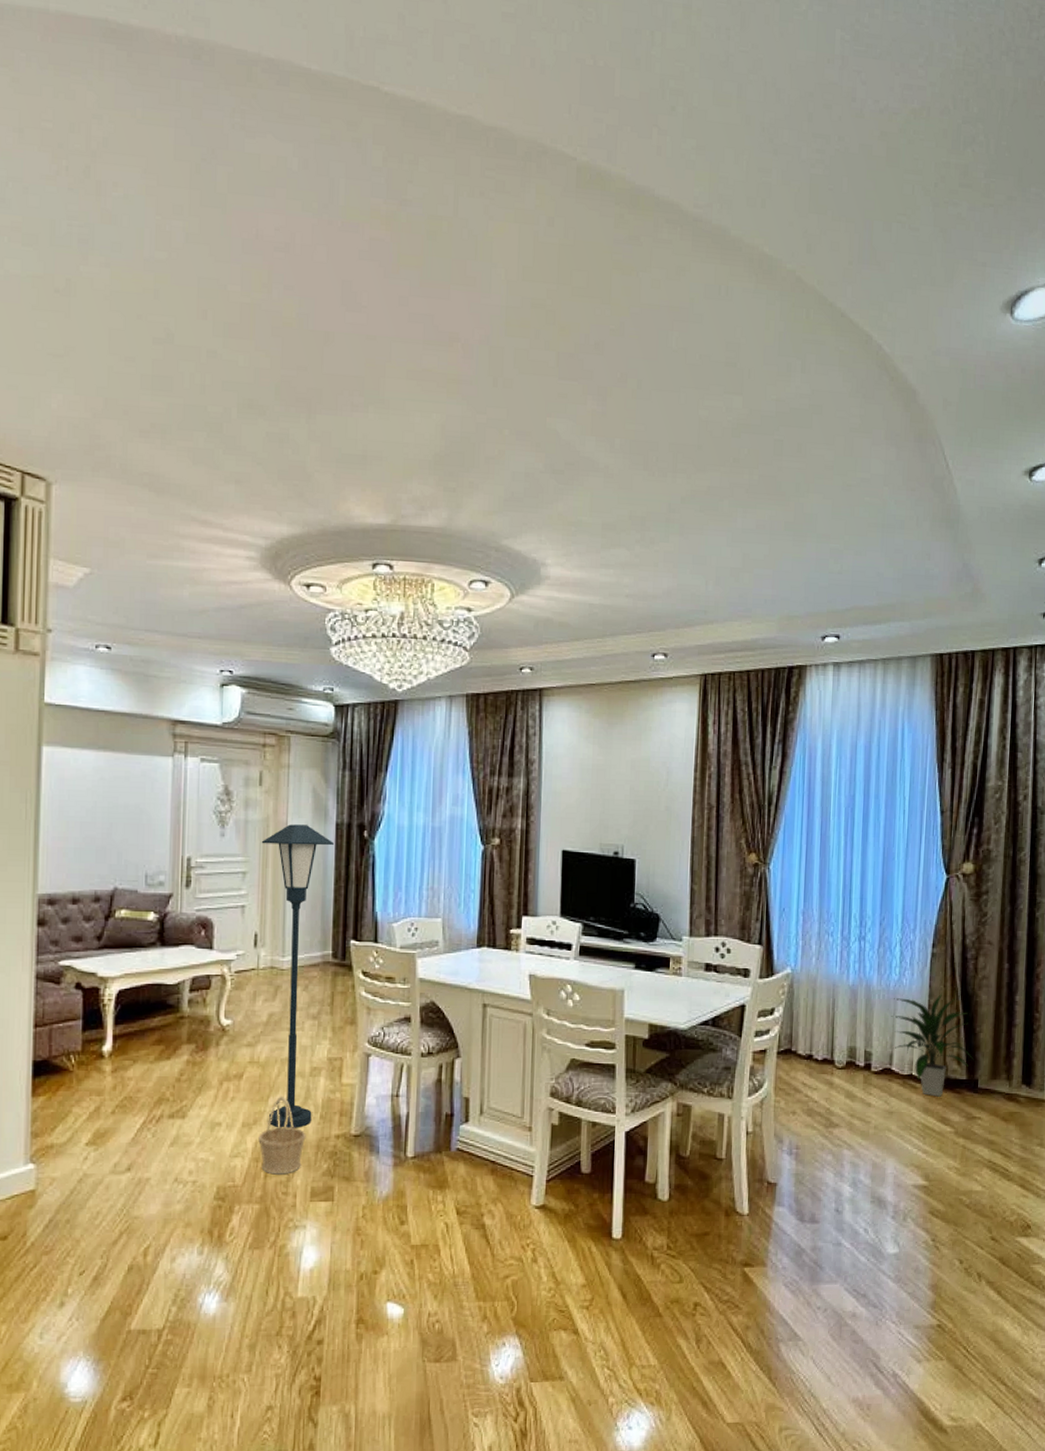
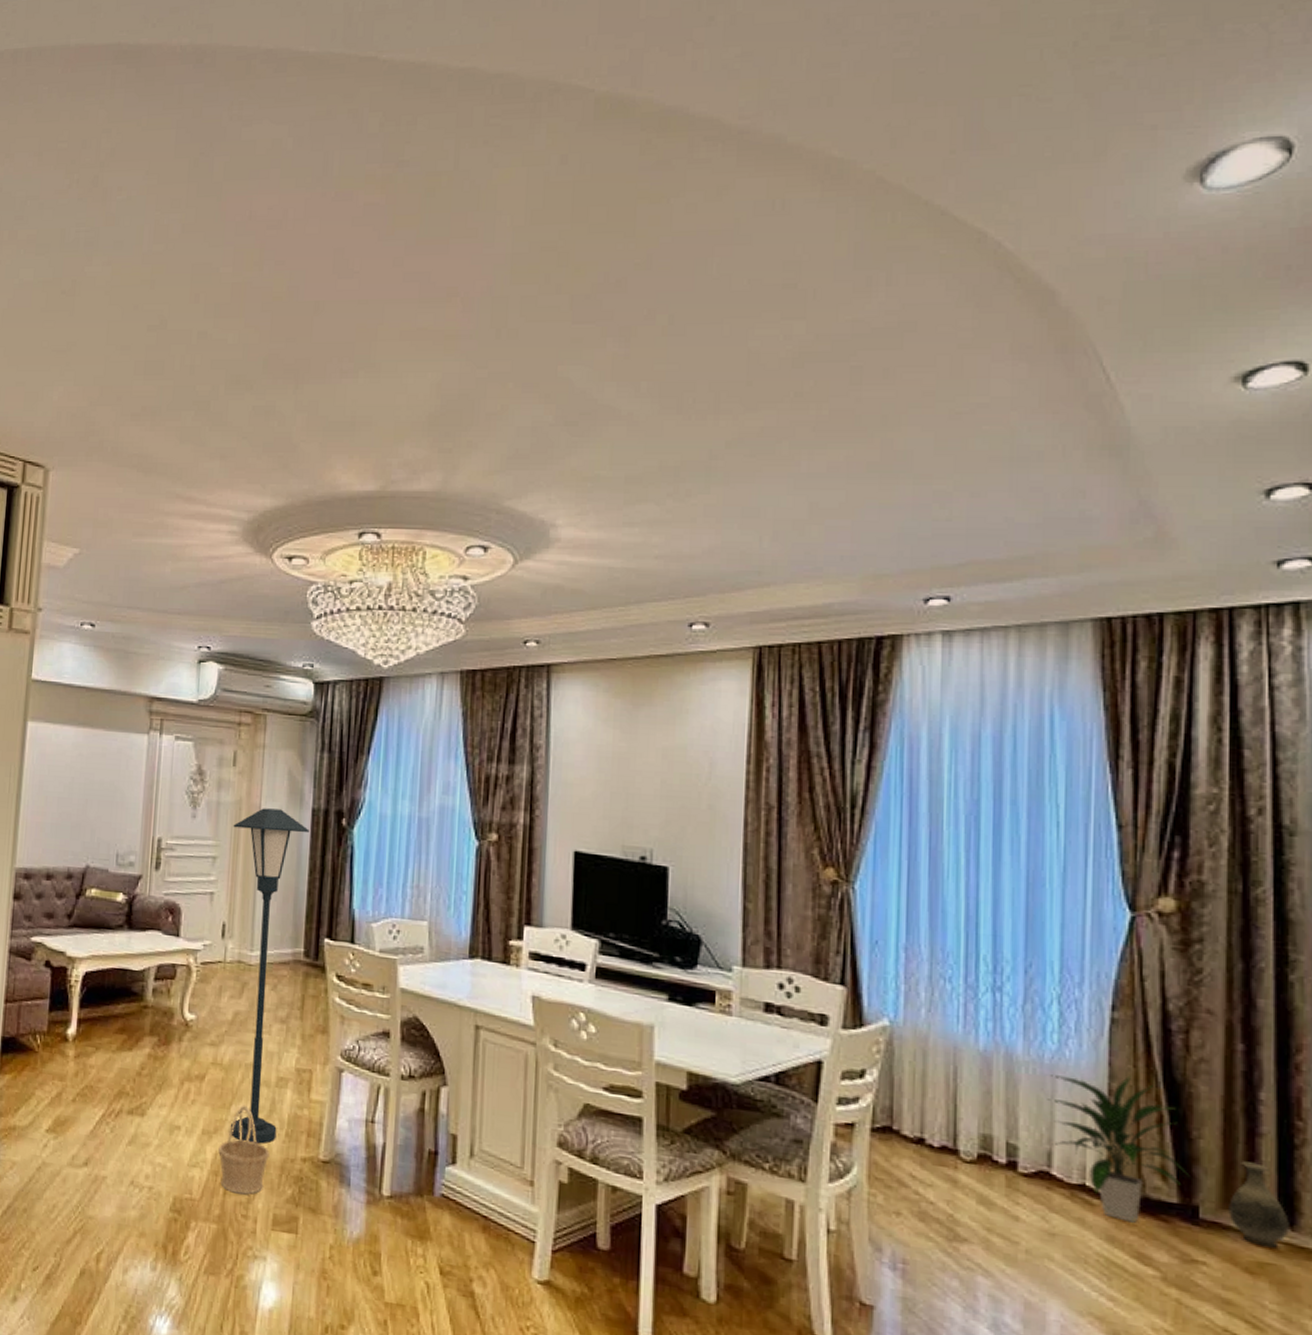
vase: none [995,1045,1028,1101] -> present [1228,1161,1289,1248]

